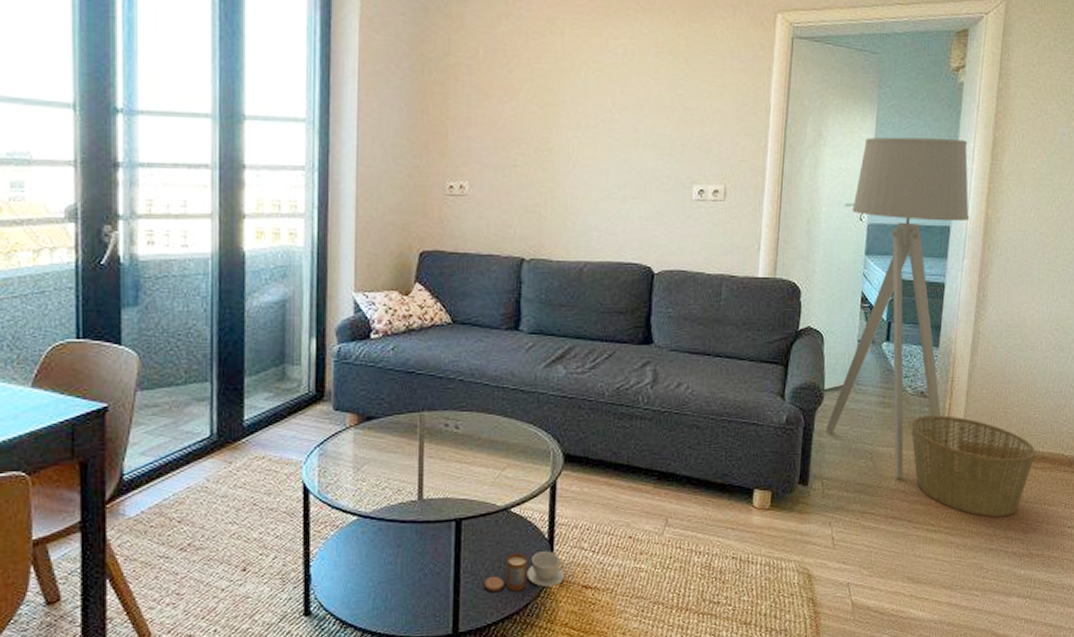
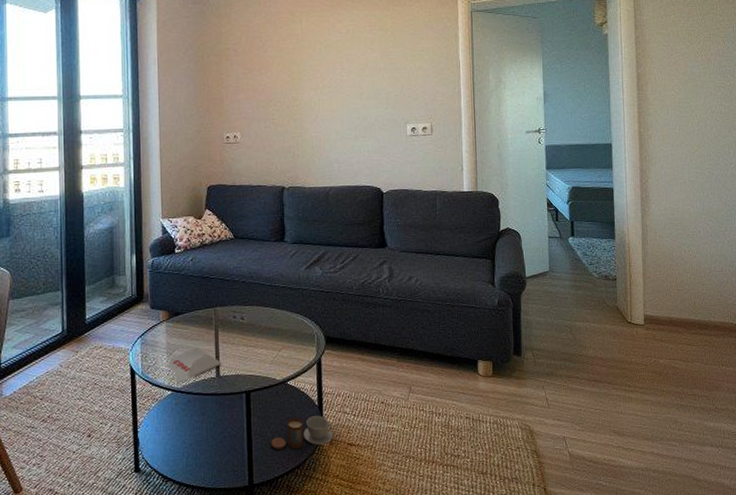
magazine: none [342,462,427,516] -> present [160,347,222,391]
floor lamp: present [826,137,970,479] -> none [531,77,630,348]
basket: present [911,415,1036,518] -> none [600,294,709,378]

